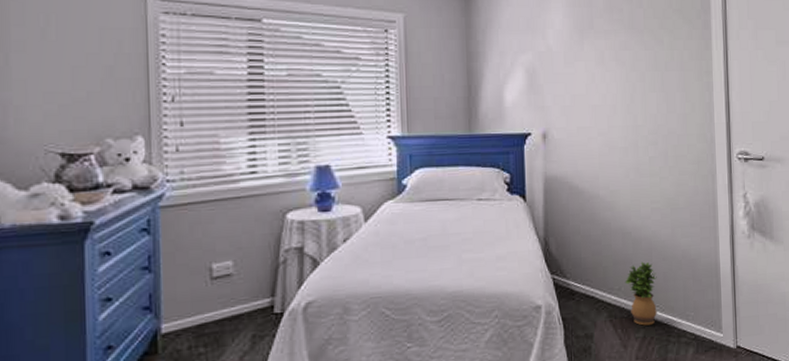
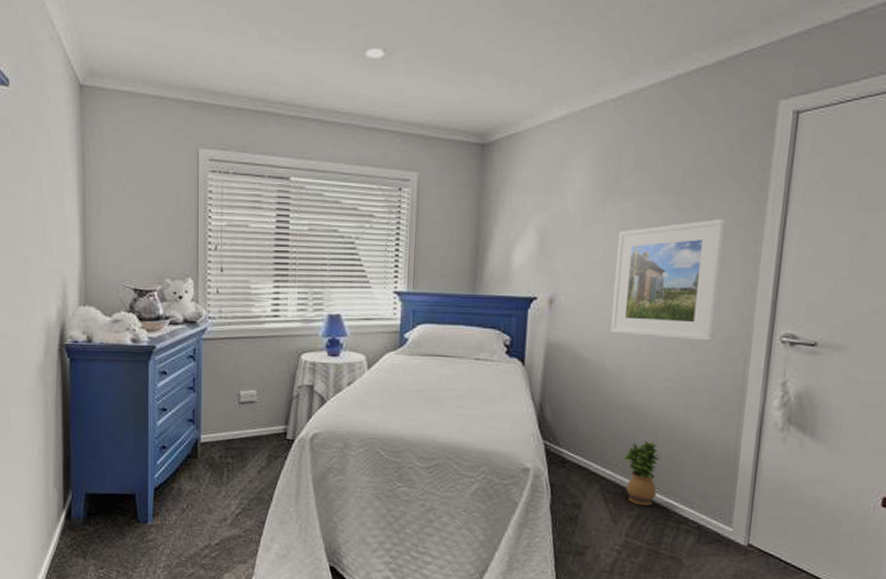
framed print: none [598,54,685,164] -> present [610,219,726,341]

